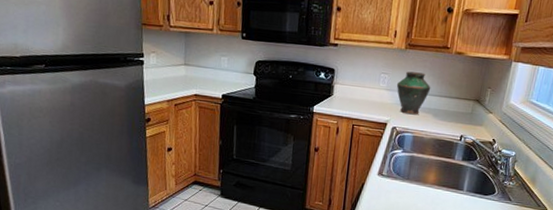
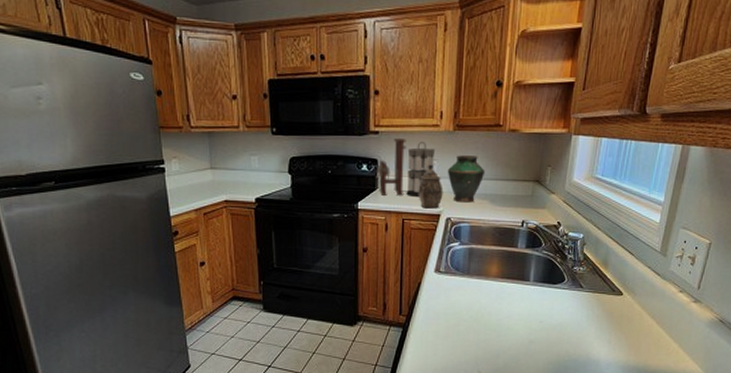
paper towel holder: none [333,51,362,104] -> present [377,138,406,196]
spice rack: none [357,56,388,105] -> present [406,142,436,196]
decorative jar: none [368,77,392,118] -> present [418,164,444,209]

